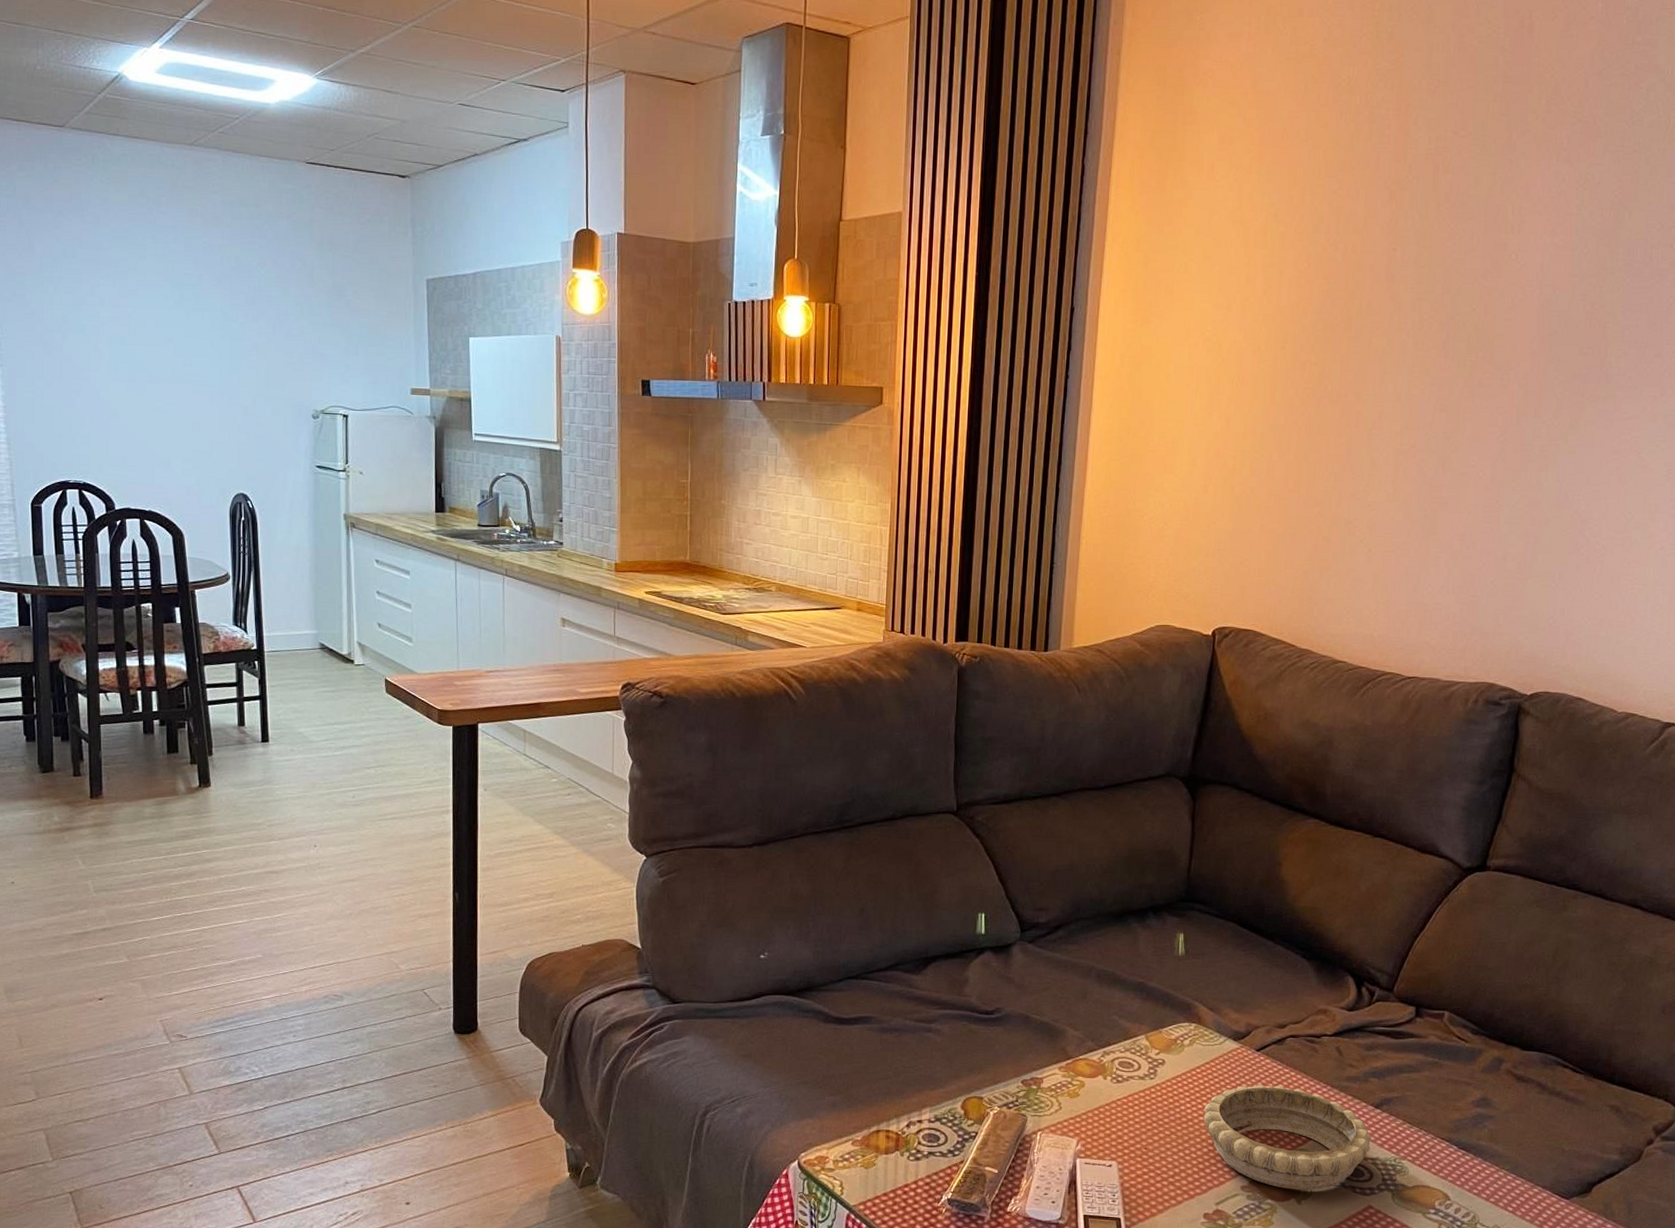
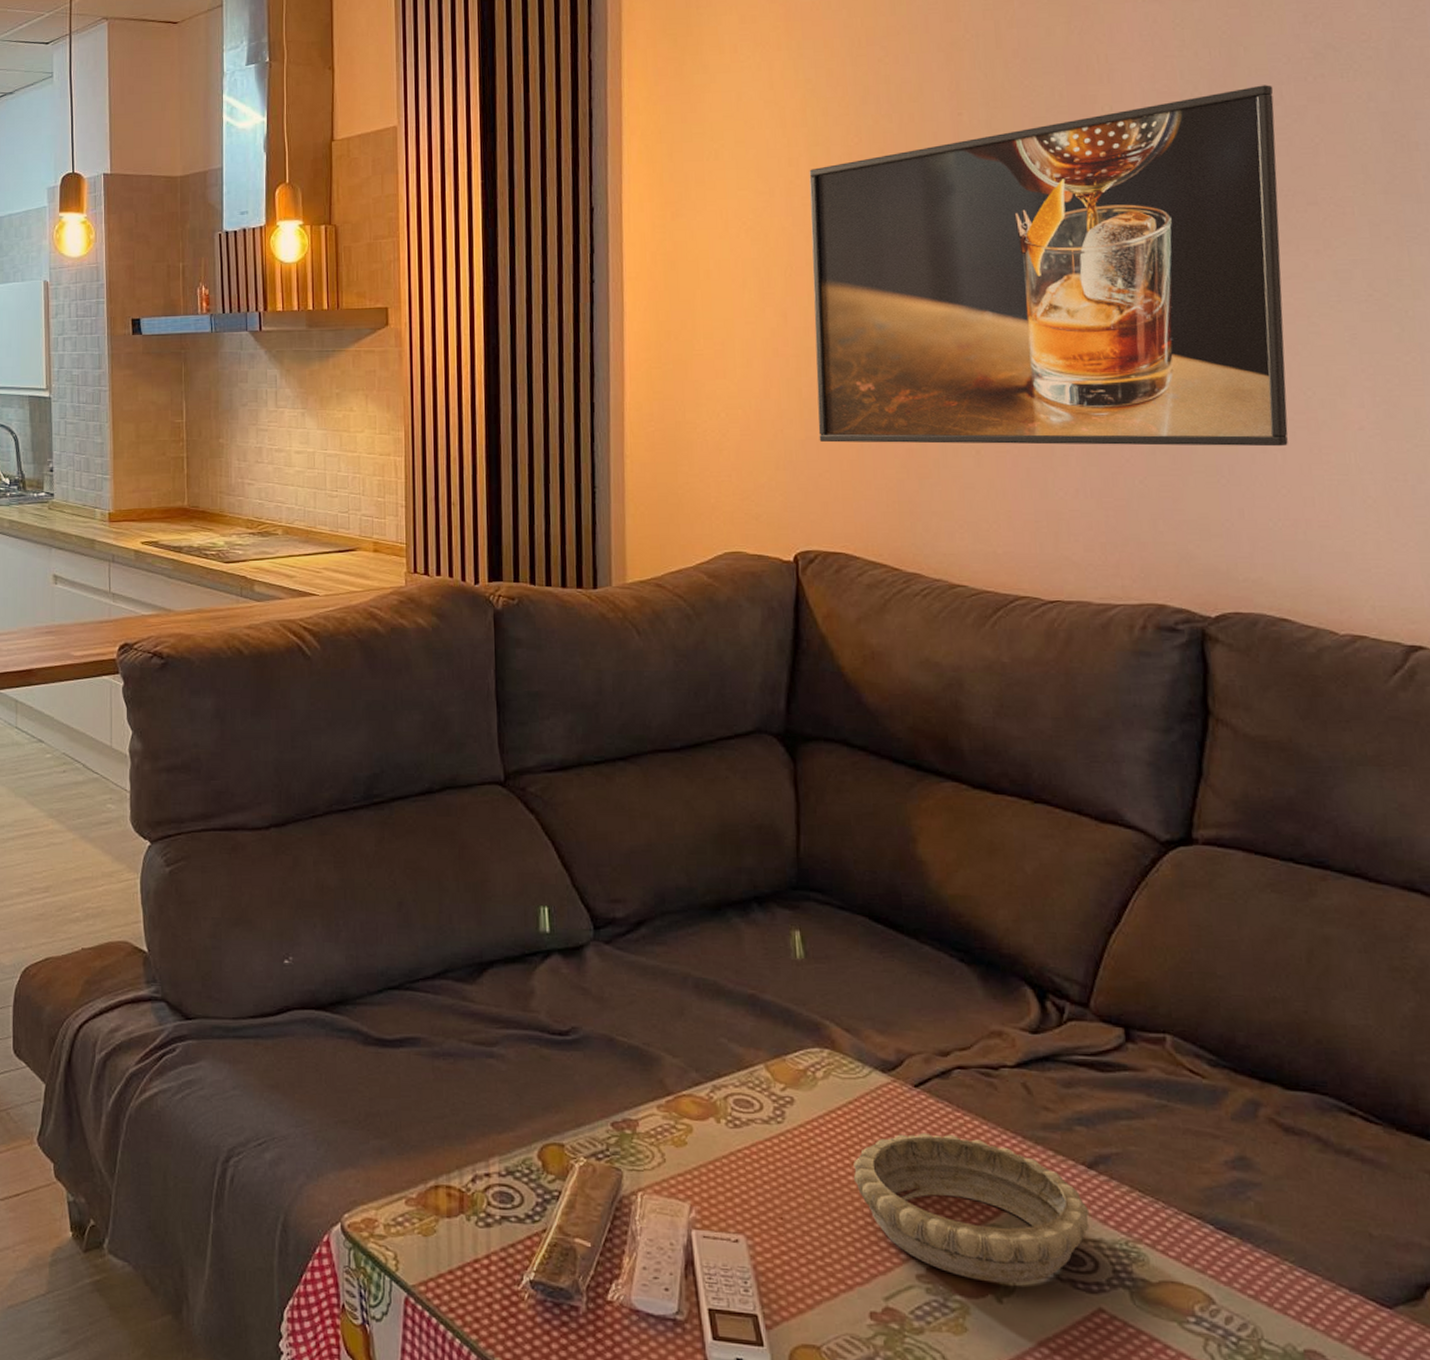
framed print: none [1244,247,1646,559] -> present [809,85,1288,447]

